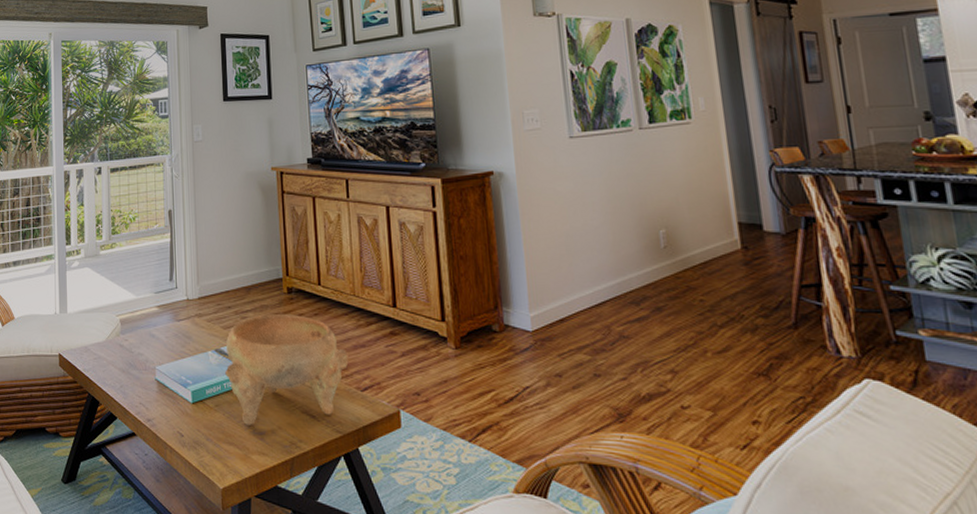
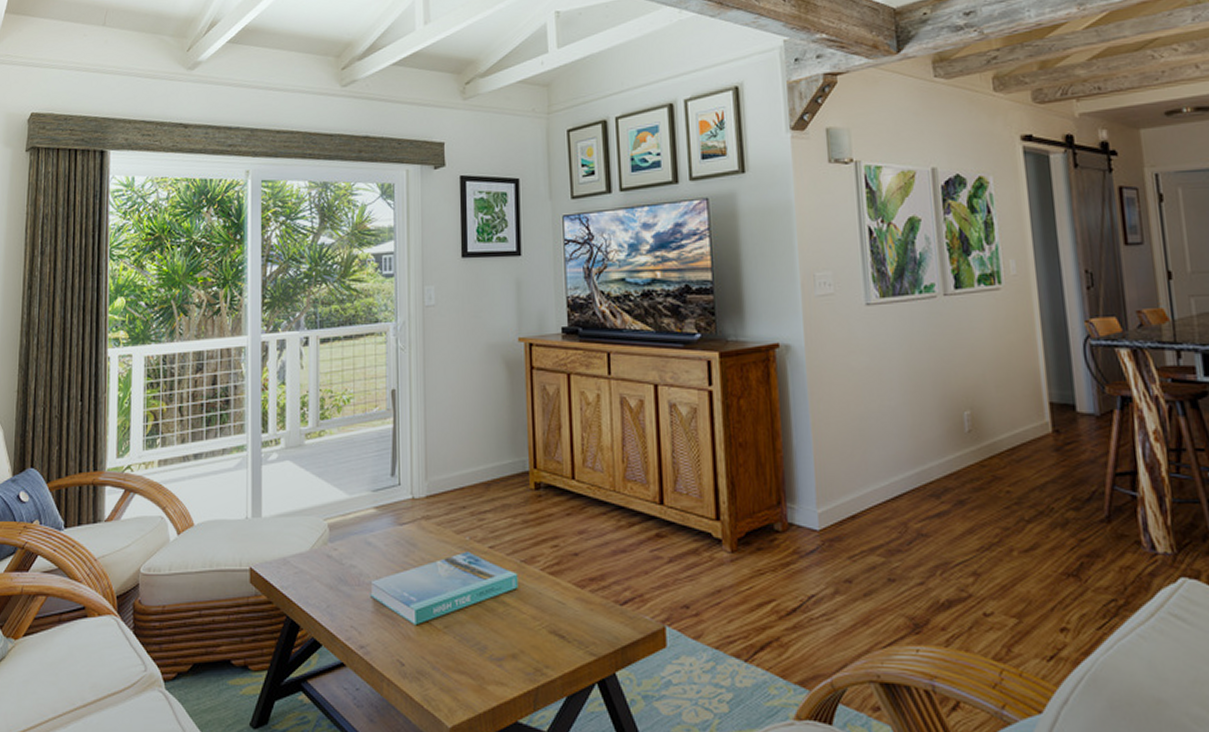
decorative bowl: present [225,314,350,425] -> none [457,515,608,650]

